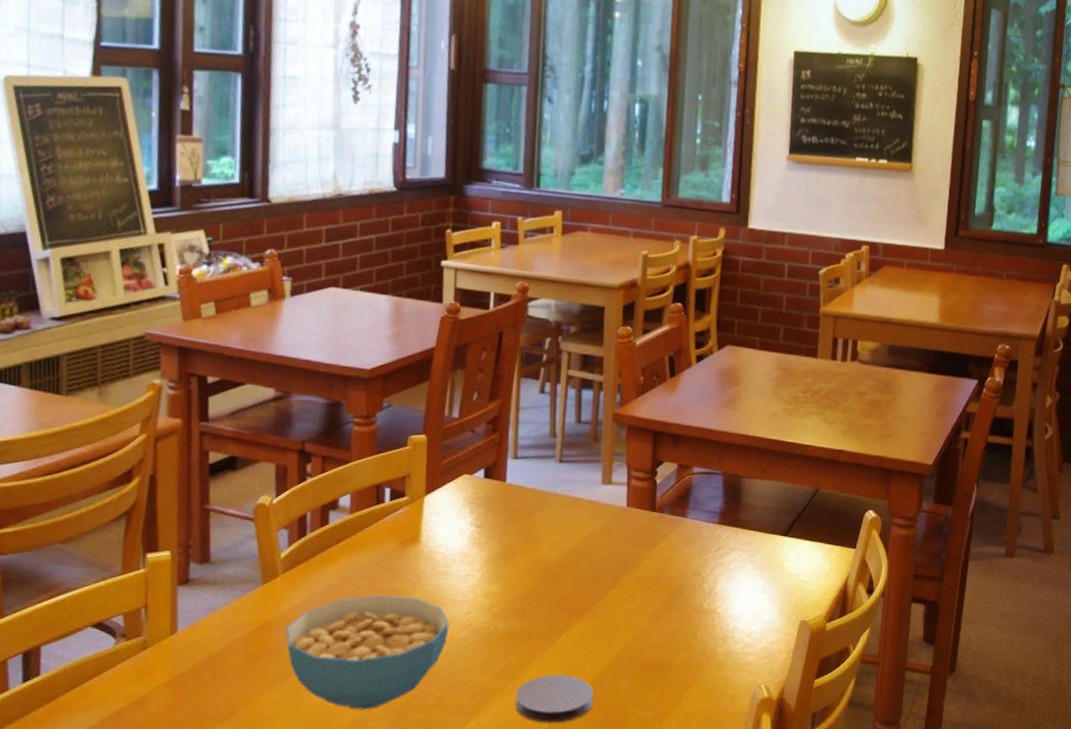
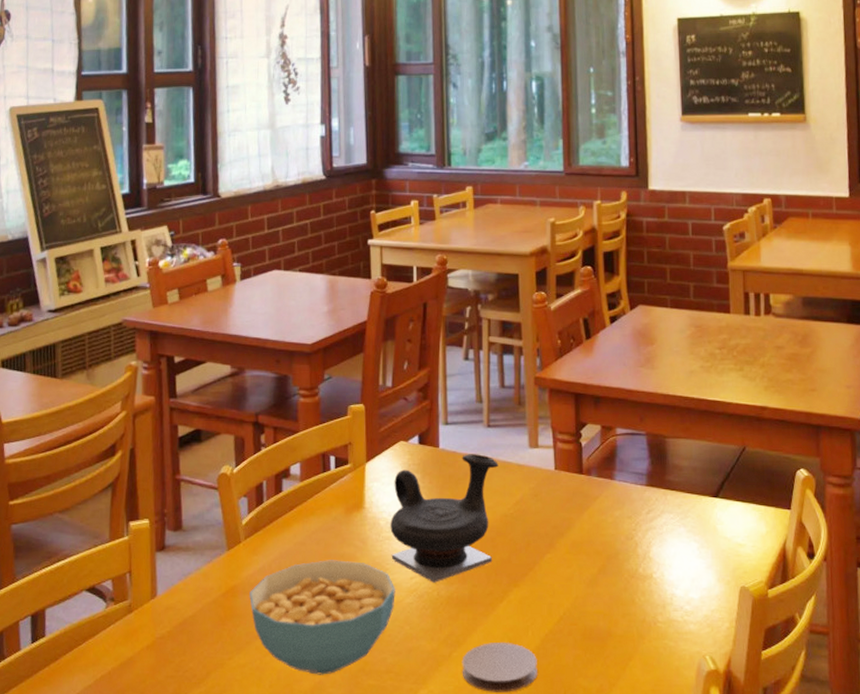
teapot: none [446,489,568,617] -> present [390,454,498,583]

